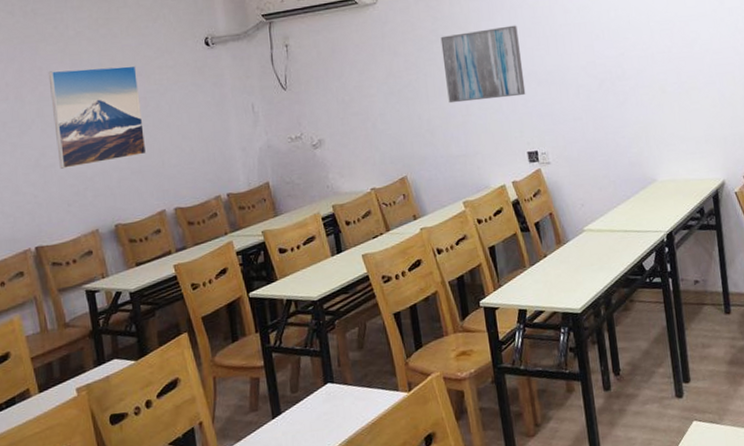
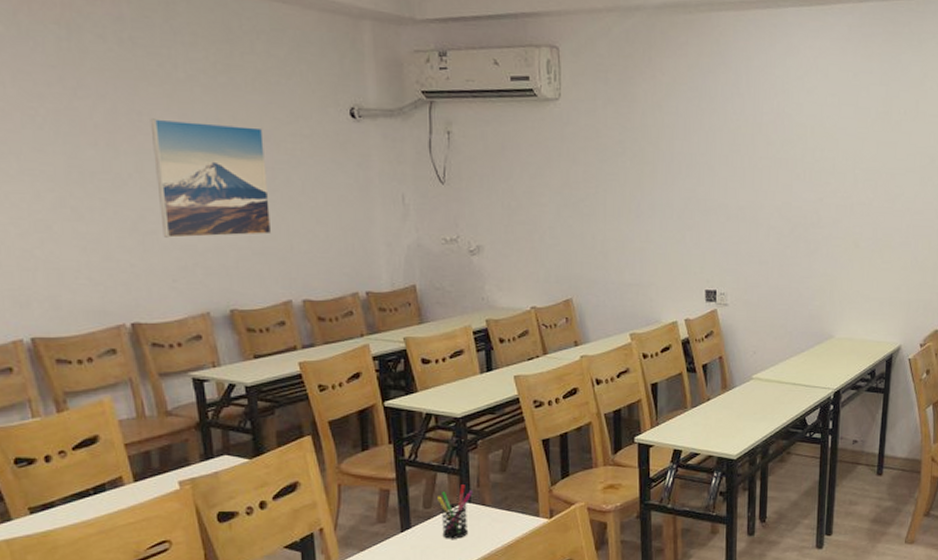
pen holder: none [303,365,335,422] -> present [437,484,473,539]
wall art: present [440,25,526,104] -> none [627,149,714,229]

